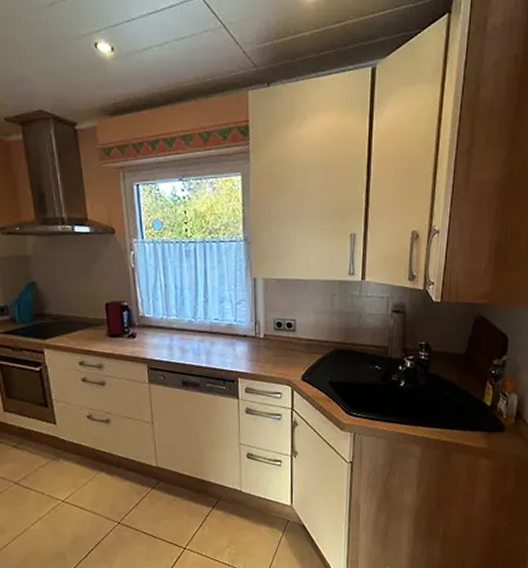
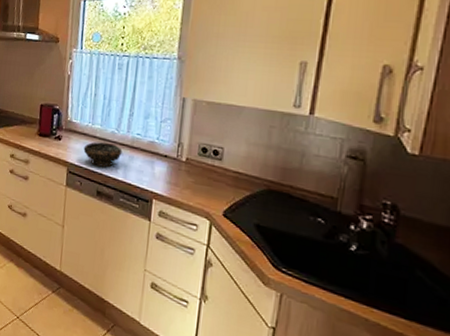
bowl: none [161,332,203,357] -> present [83,142,123,168]

